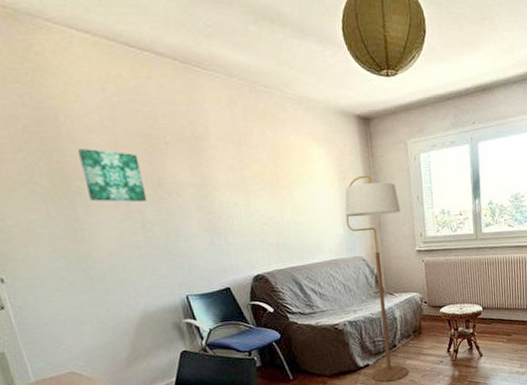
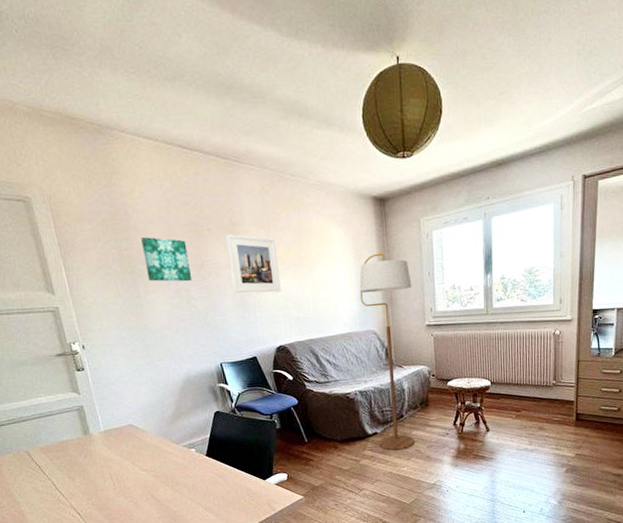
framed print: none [187,149,257,216] -> present [225,234,281,293]

